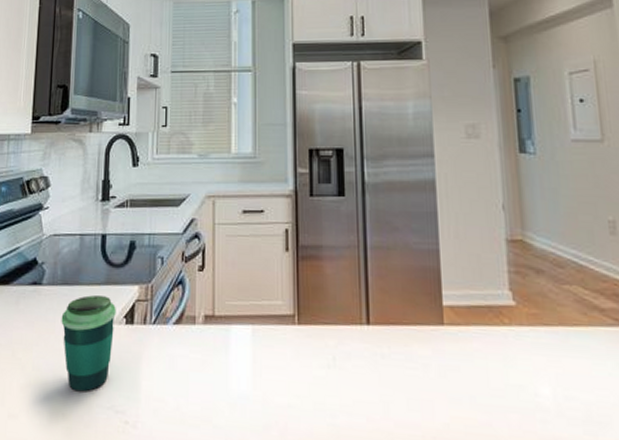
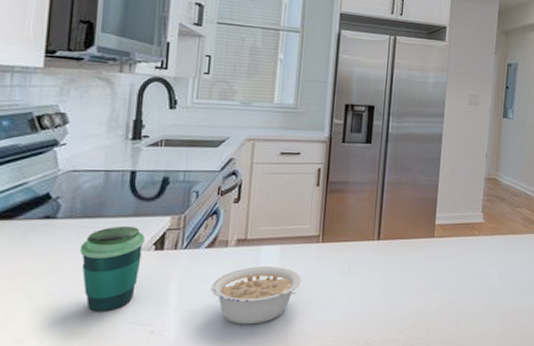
legume: none [182,350,279,427] -> present [211,266,302,325]

